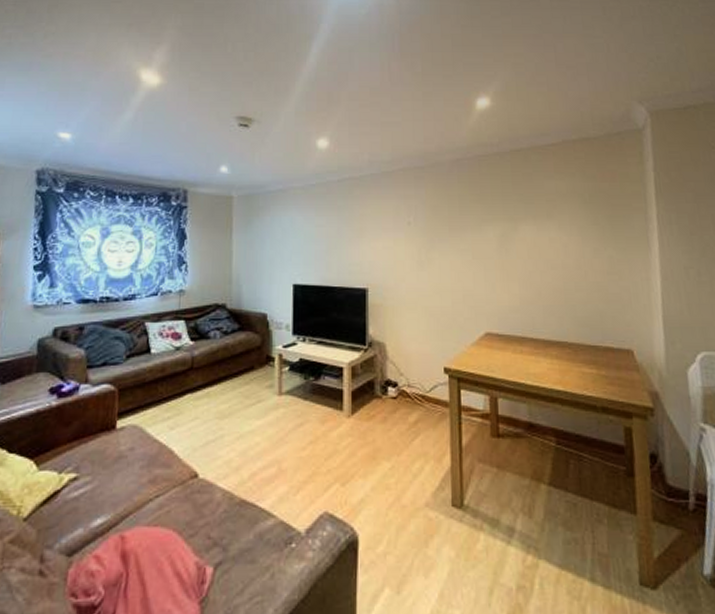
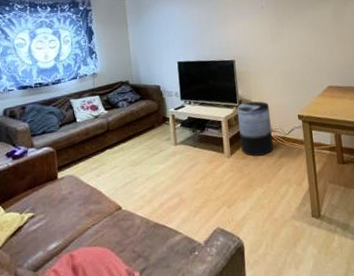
trash can: none [365,345,409,418] -> present [236,101,274,156]

